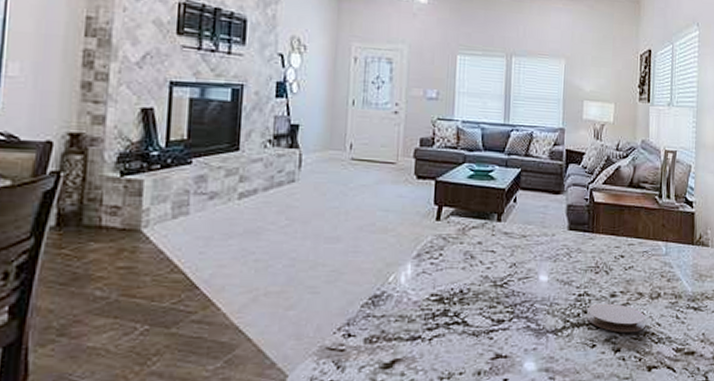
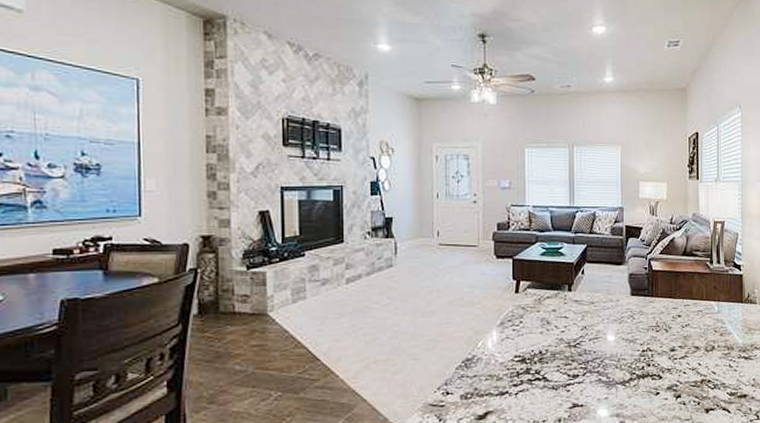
coaster: present [587,303,646,333] -> none [651,356,703,381]

